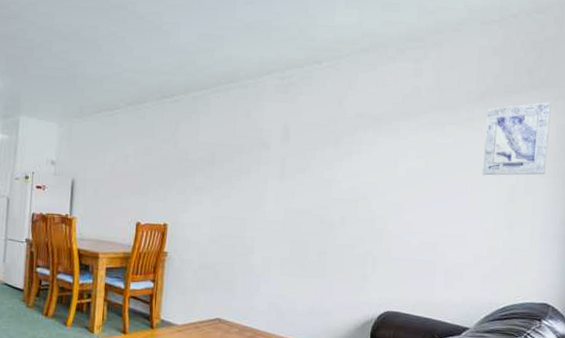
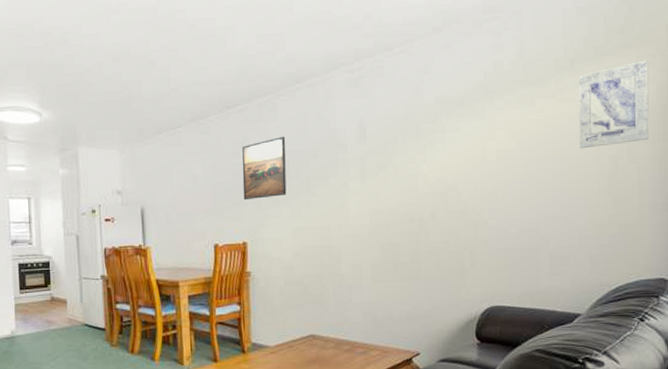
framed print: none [169,129,214,185] -> present [242,136,287,201]

